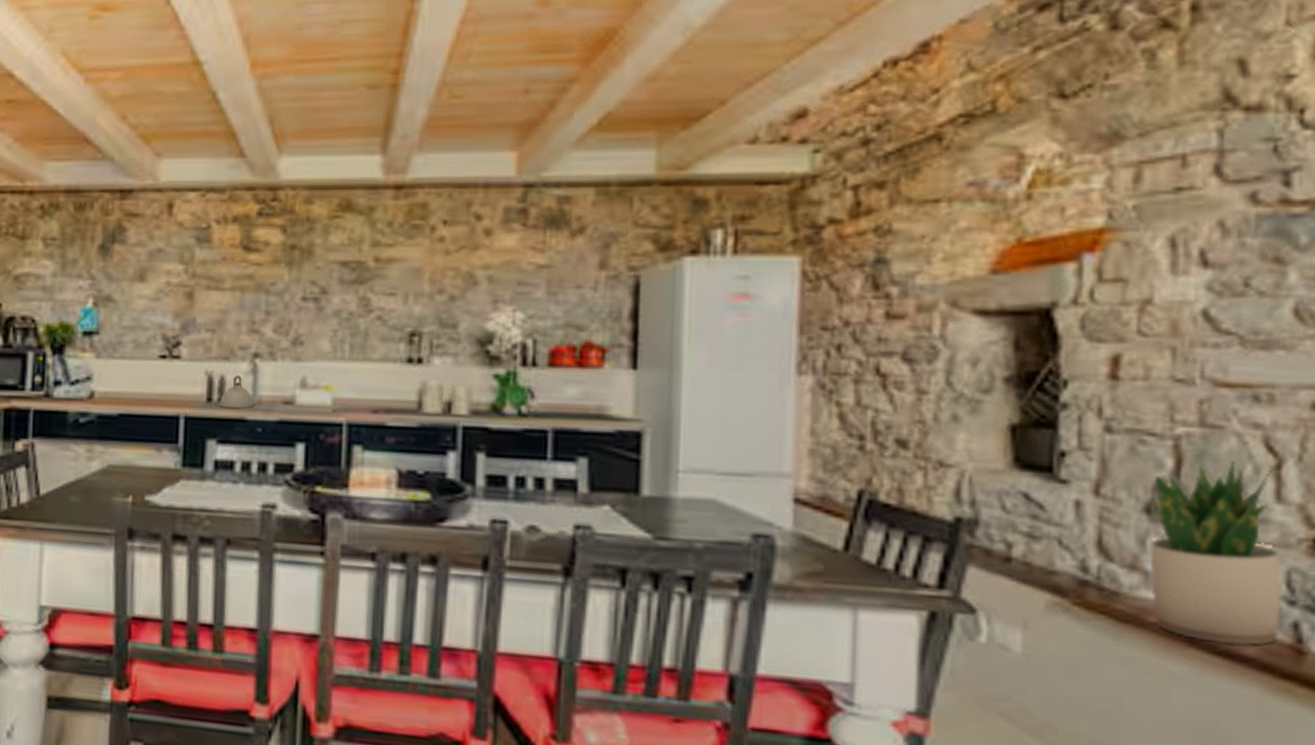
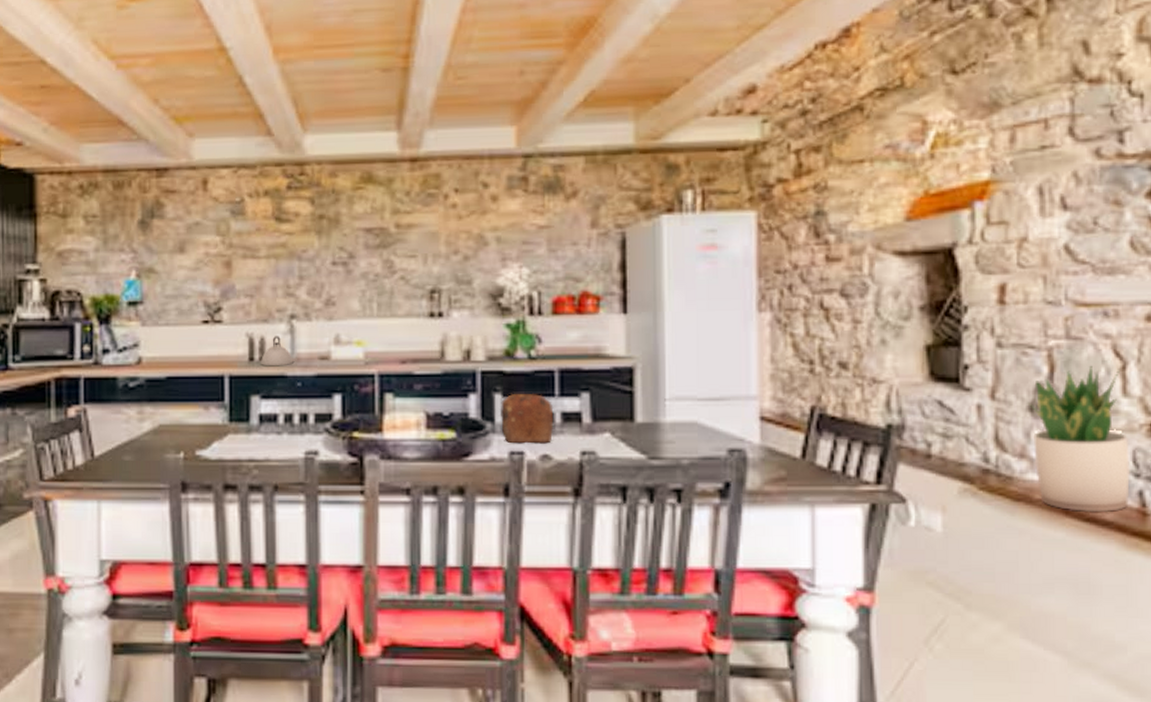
bread loaf: none [483,453,545,515] -> present [501,393,554,445]

